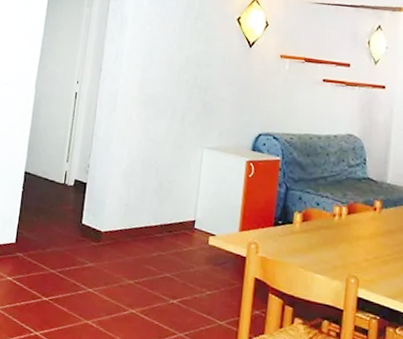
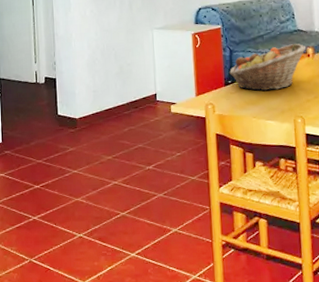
fruit basket: none [282,192,374,241] -> present [229,44,307,91]

